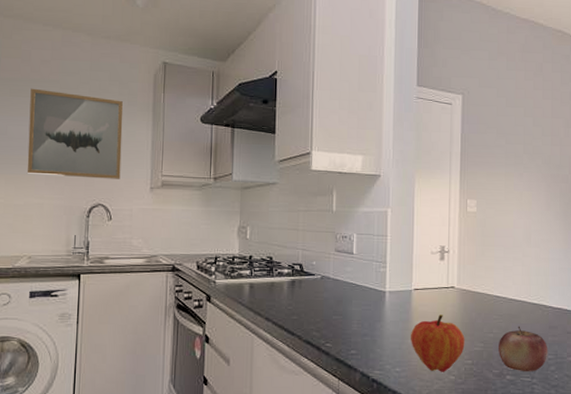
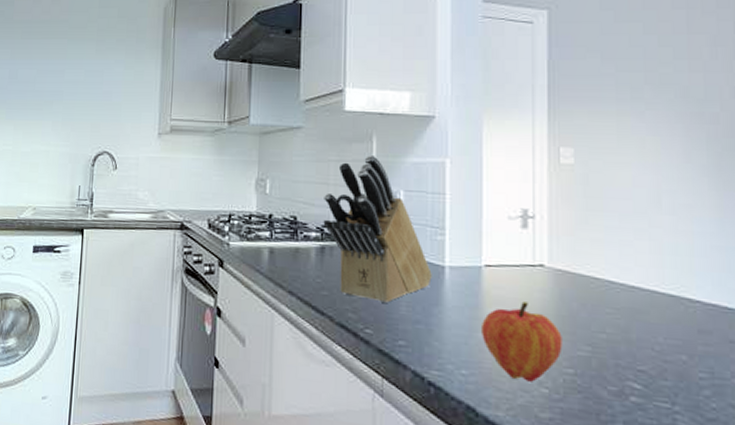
wall art: present [27,88,123,179] -> none [34,29,131,124]
knife block: none [294,205,376,322] -> present [323,154,432,303]
apple: present [499,326,548,371] -> none [616,325,699,395]

